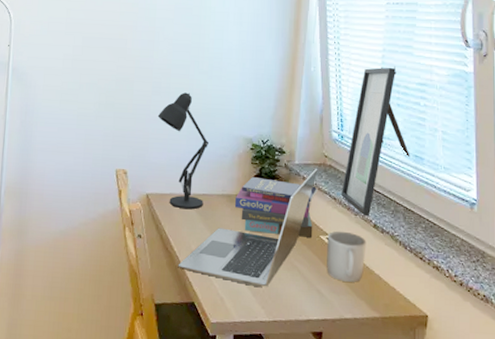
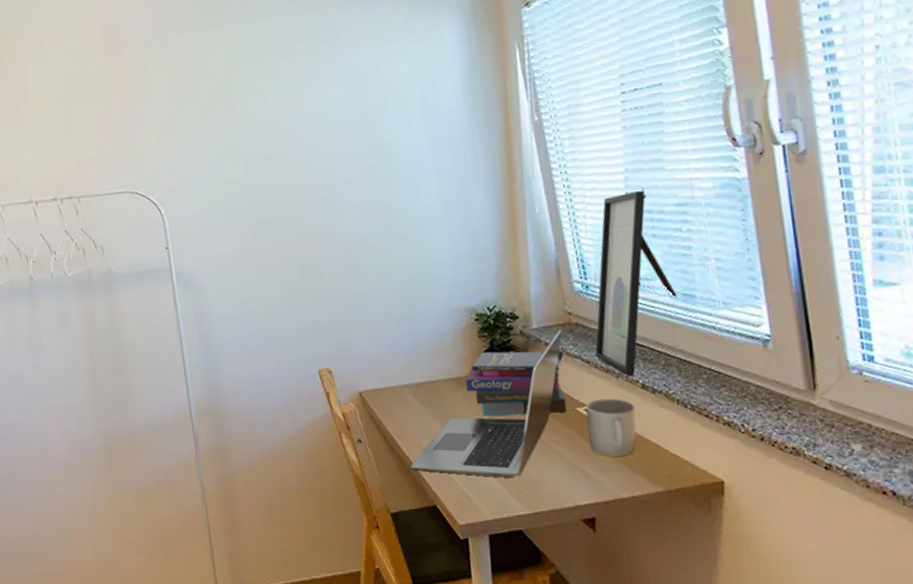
desk lamp: present [157,92,209,210] -> none [356,266,429,403]

